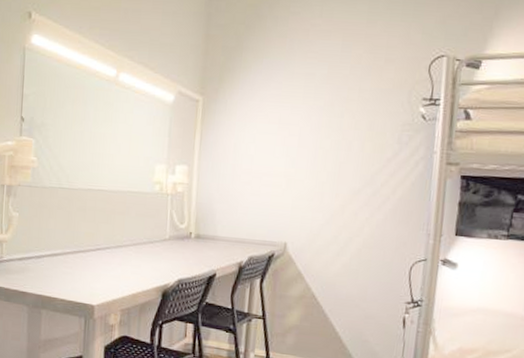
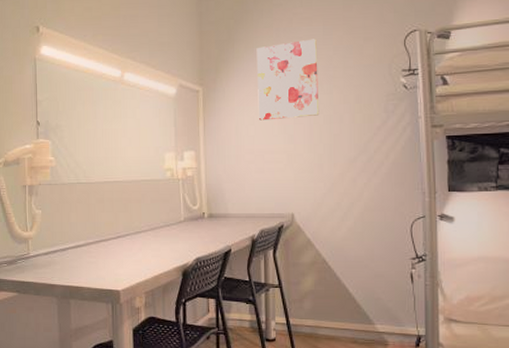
wall art: none [260,54,333,140] -> present [256,39,320,121]

